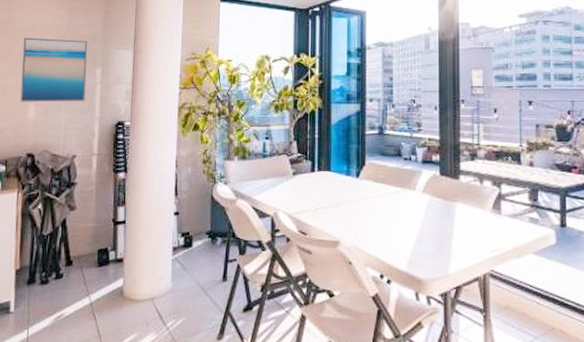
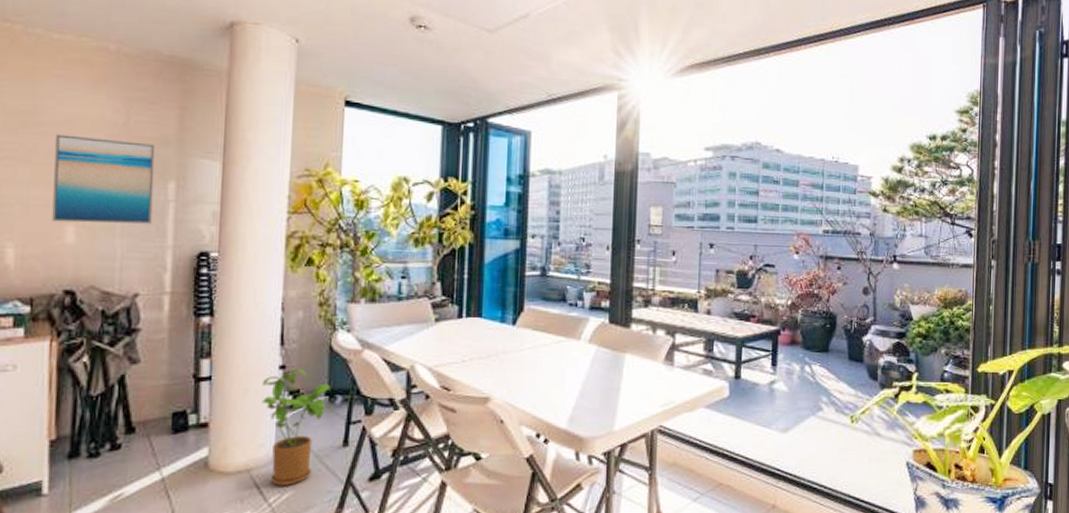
house plant: none [162,215,213,313] -> present [262,369,331,486]

